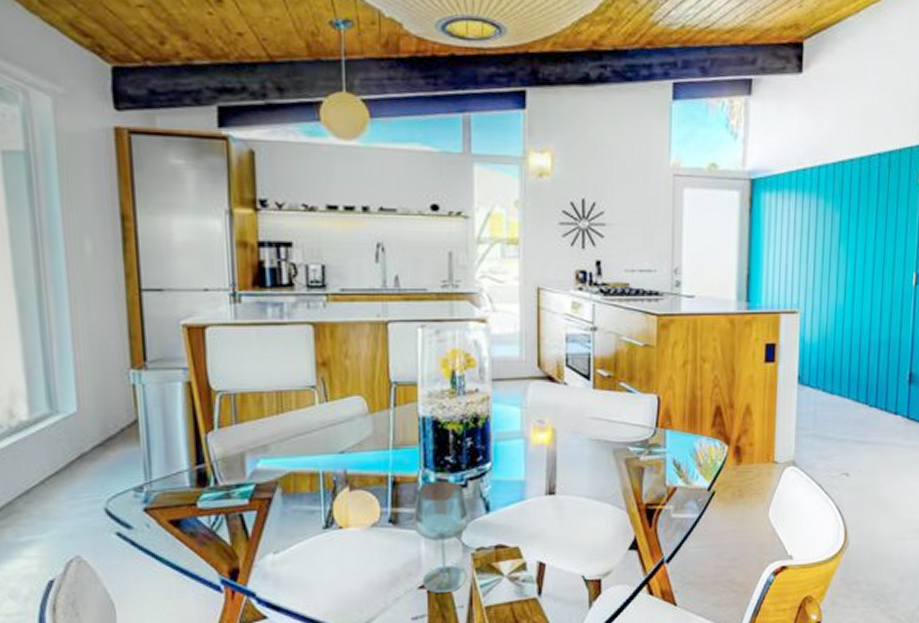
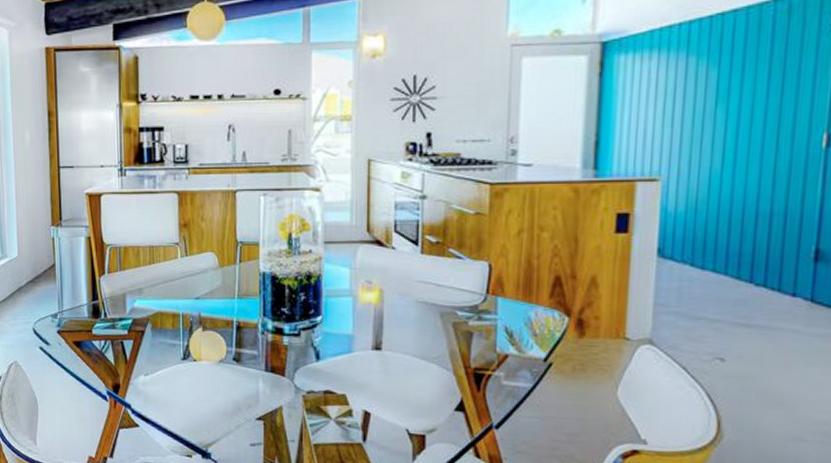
wine glass: present [413,480,470,593] -> none [253,328,302,427]

